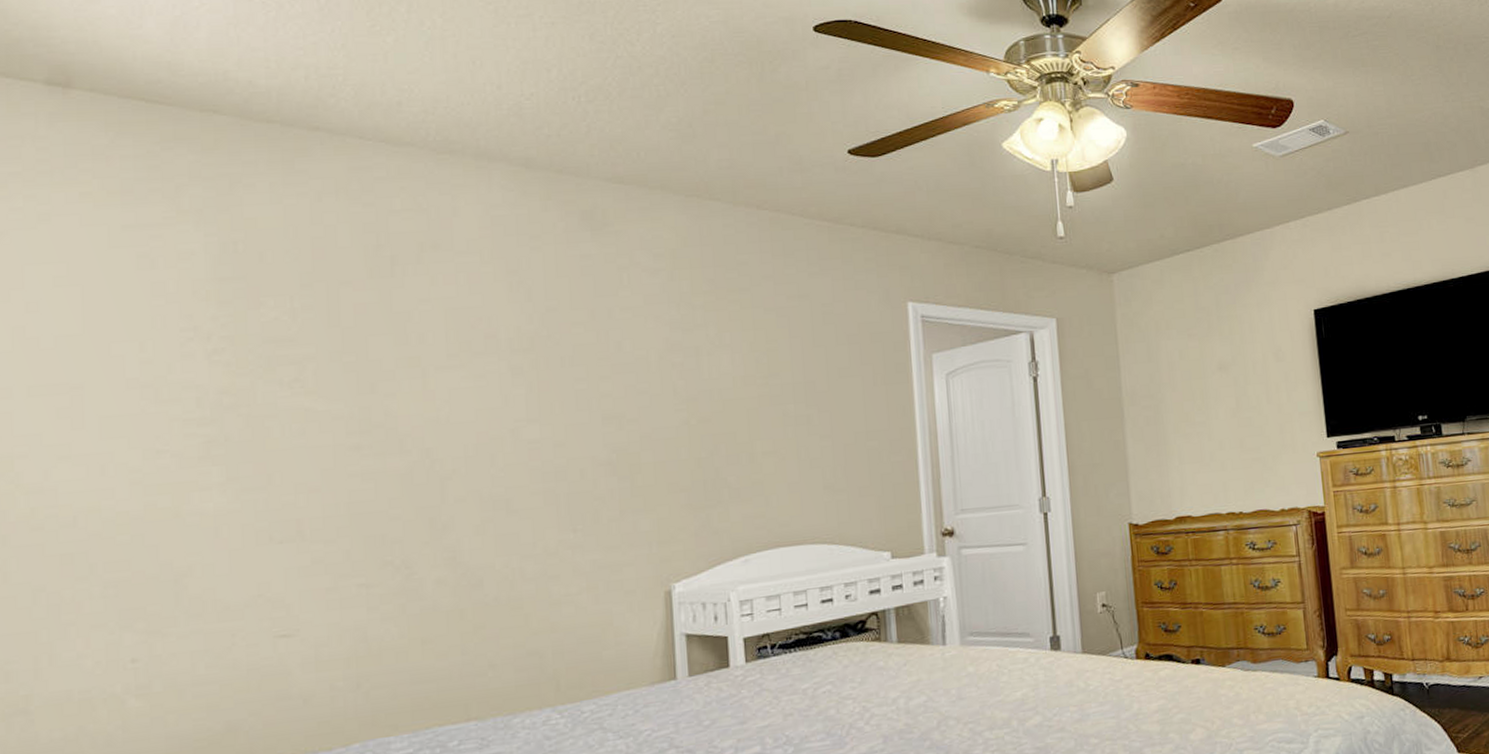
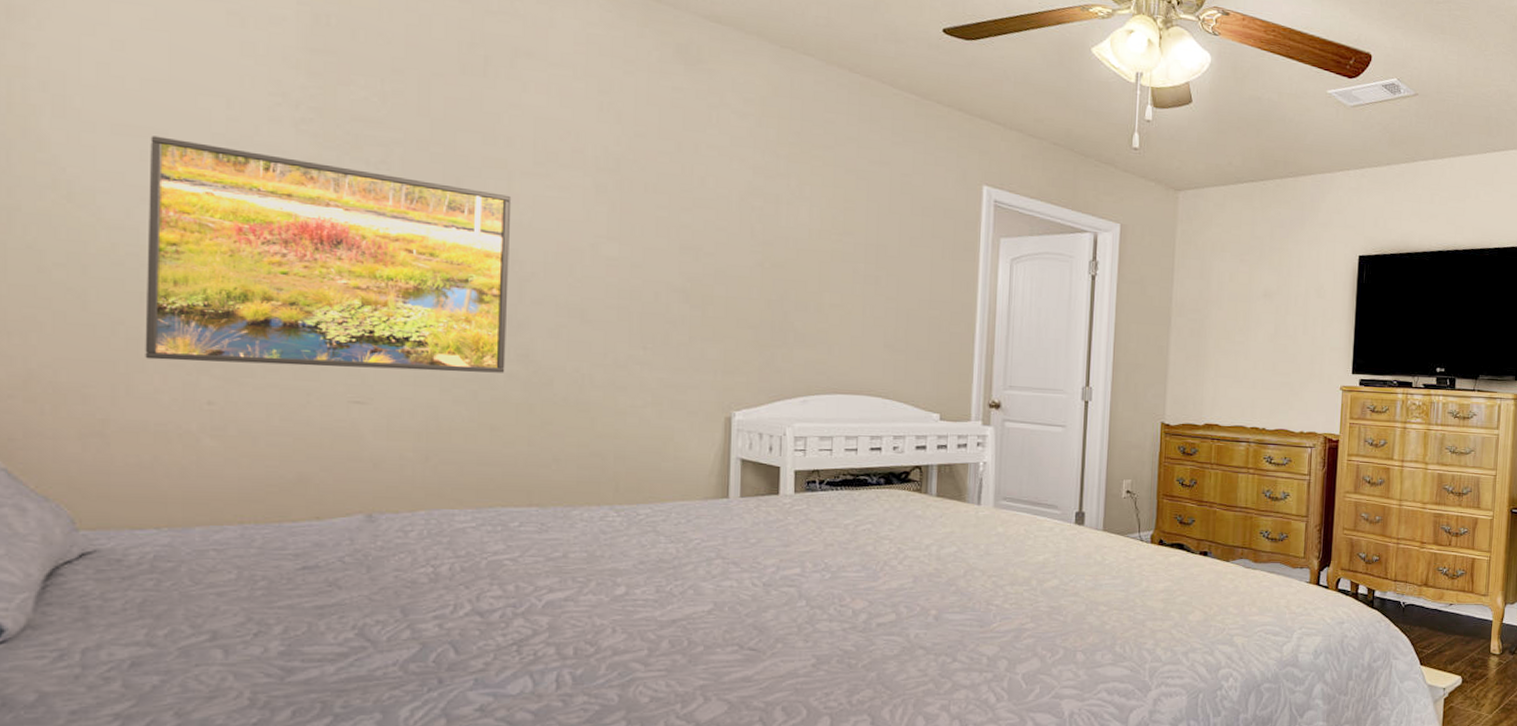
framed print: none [66,391,433,624] -> present [145,136,512,373]

